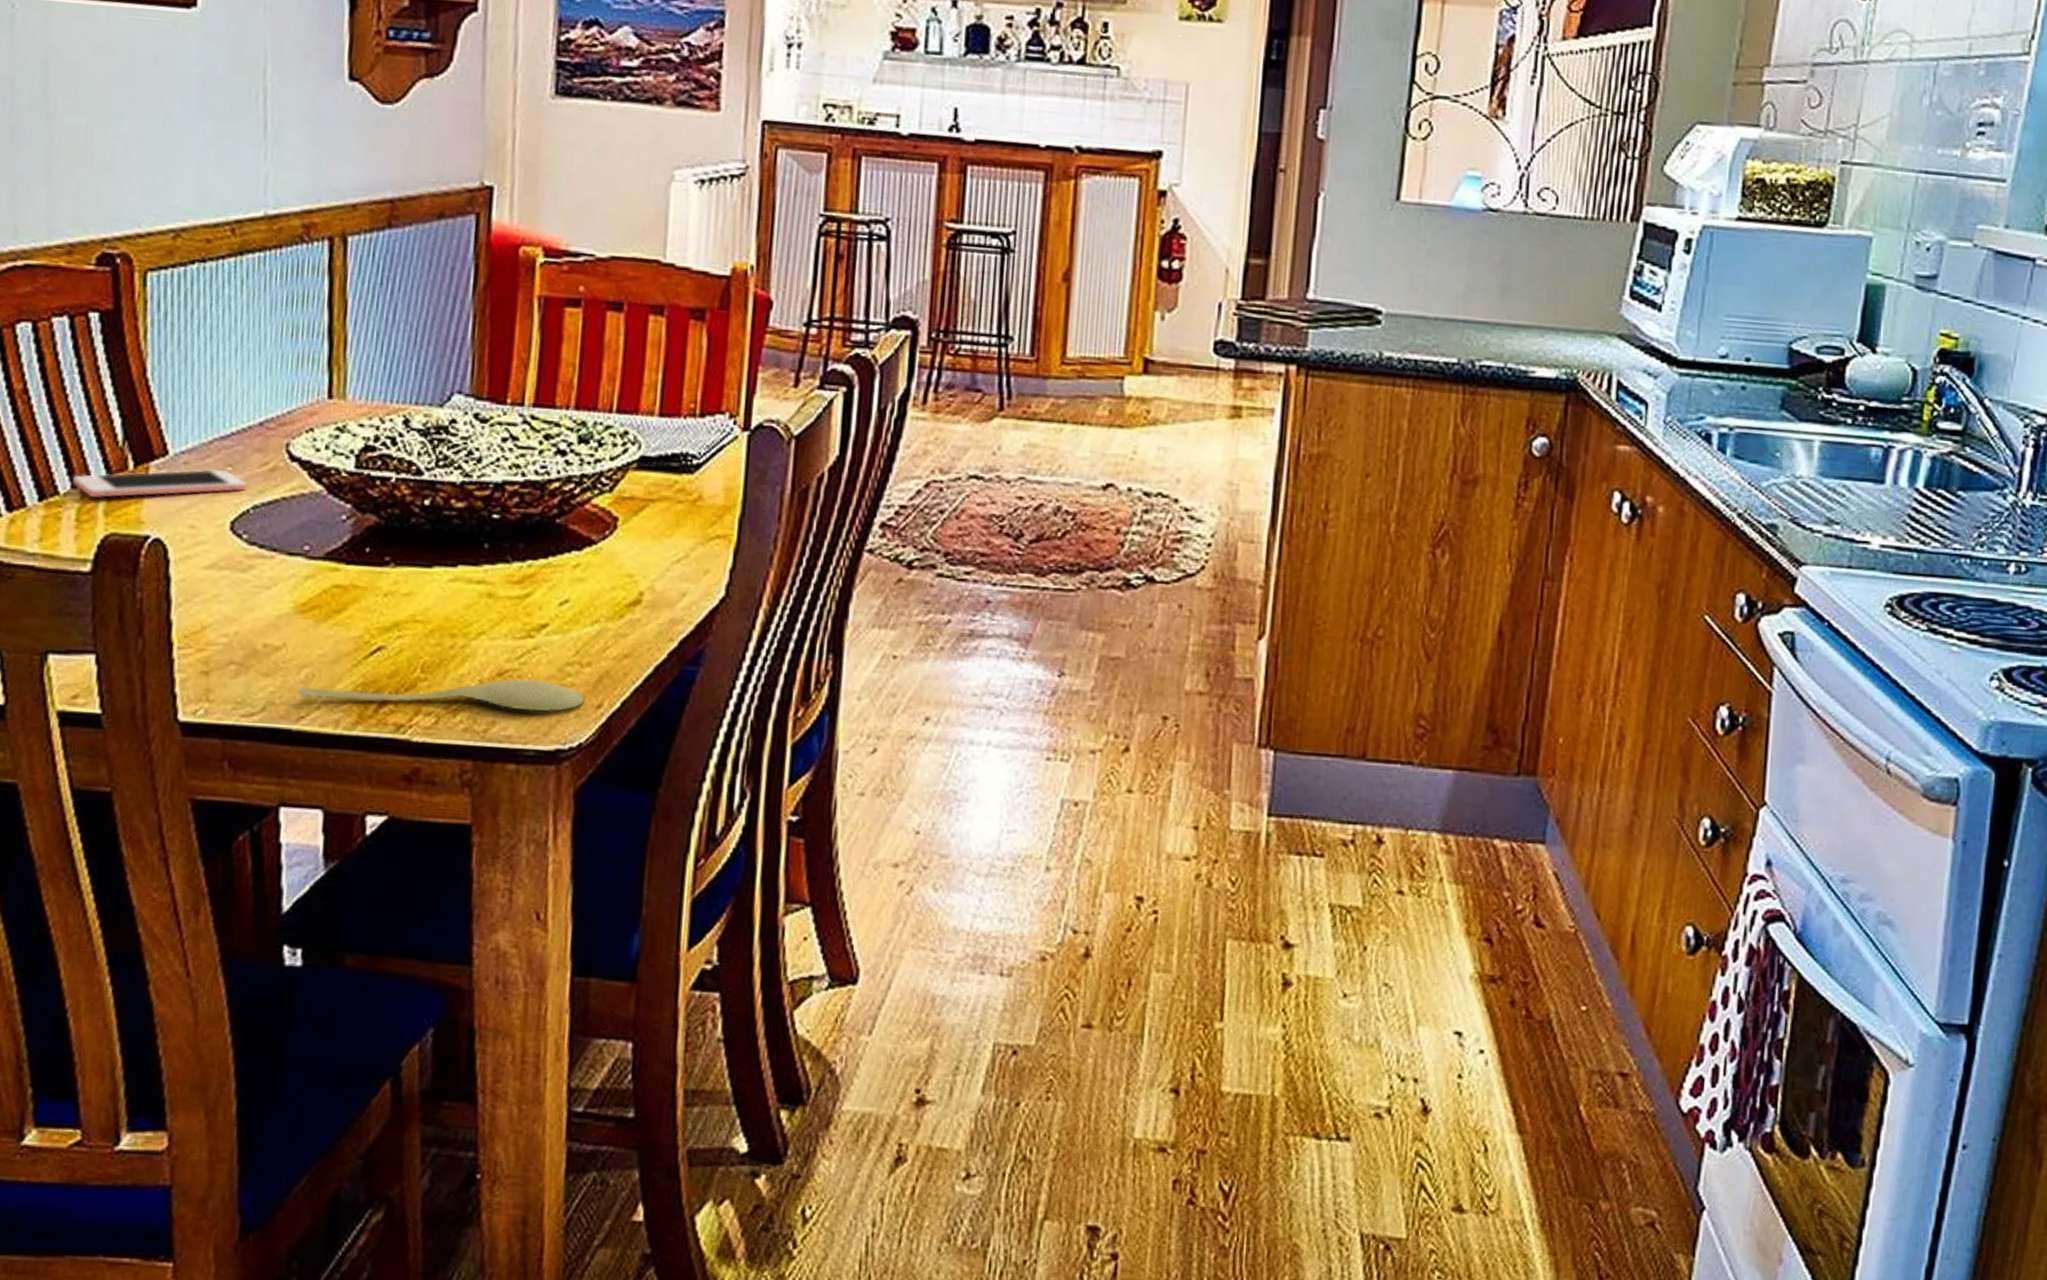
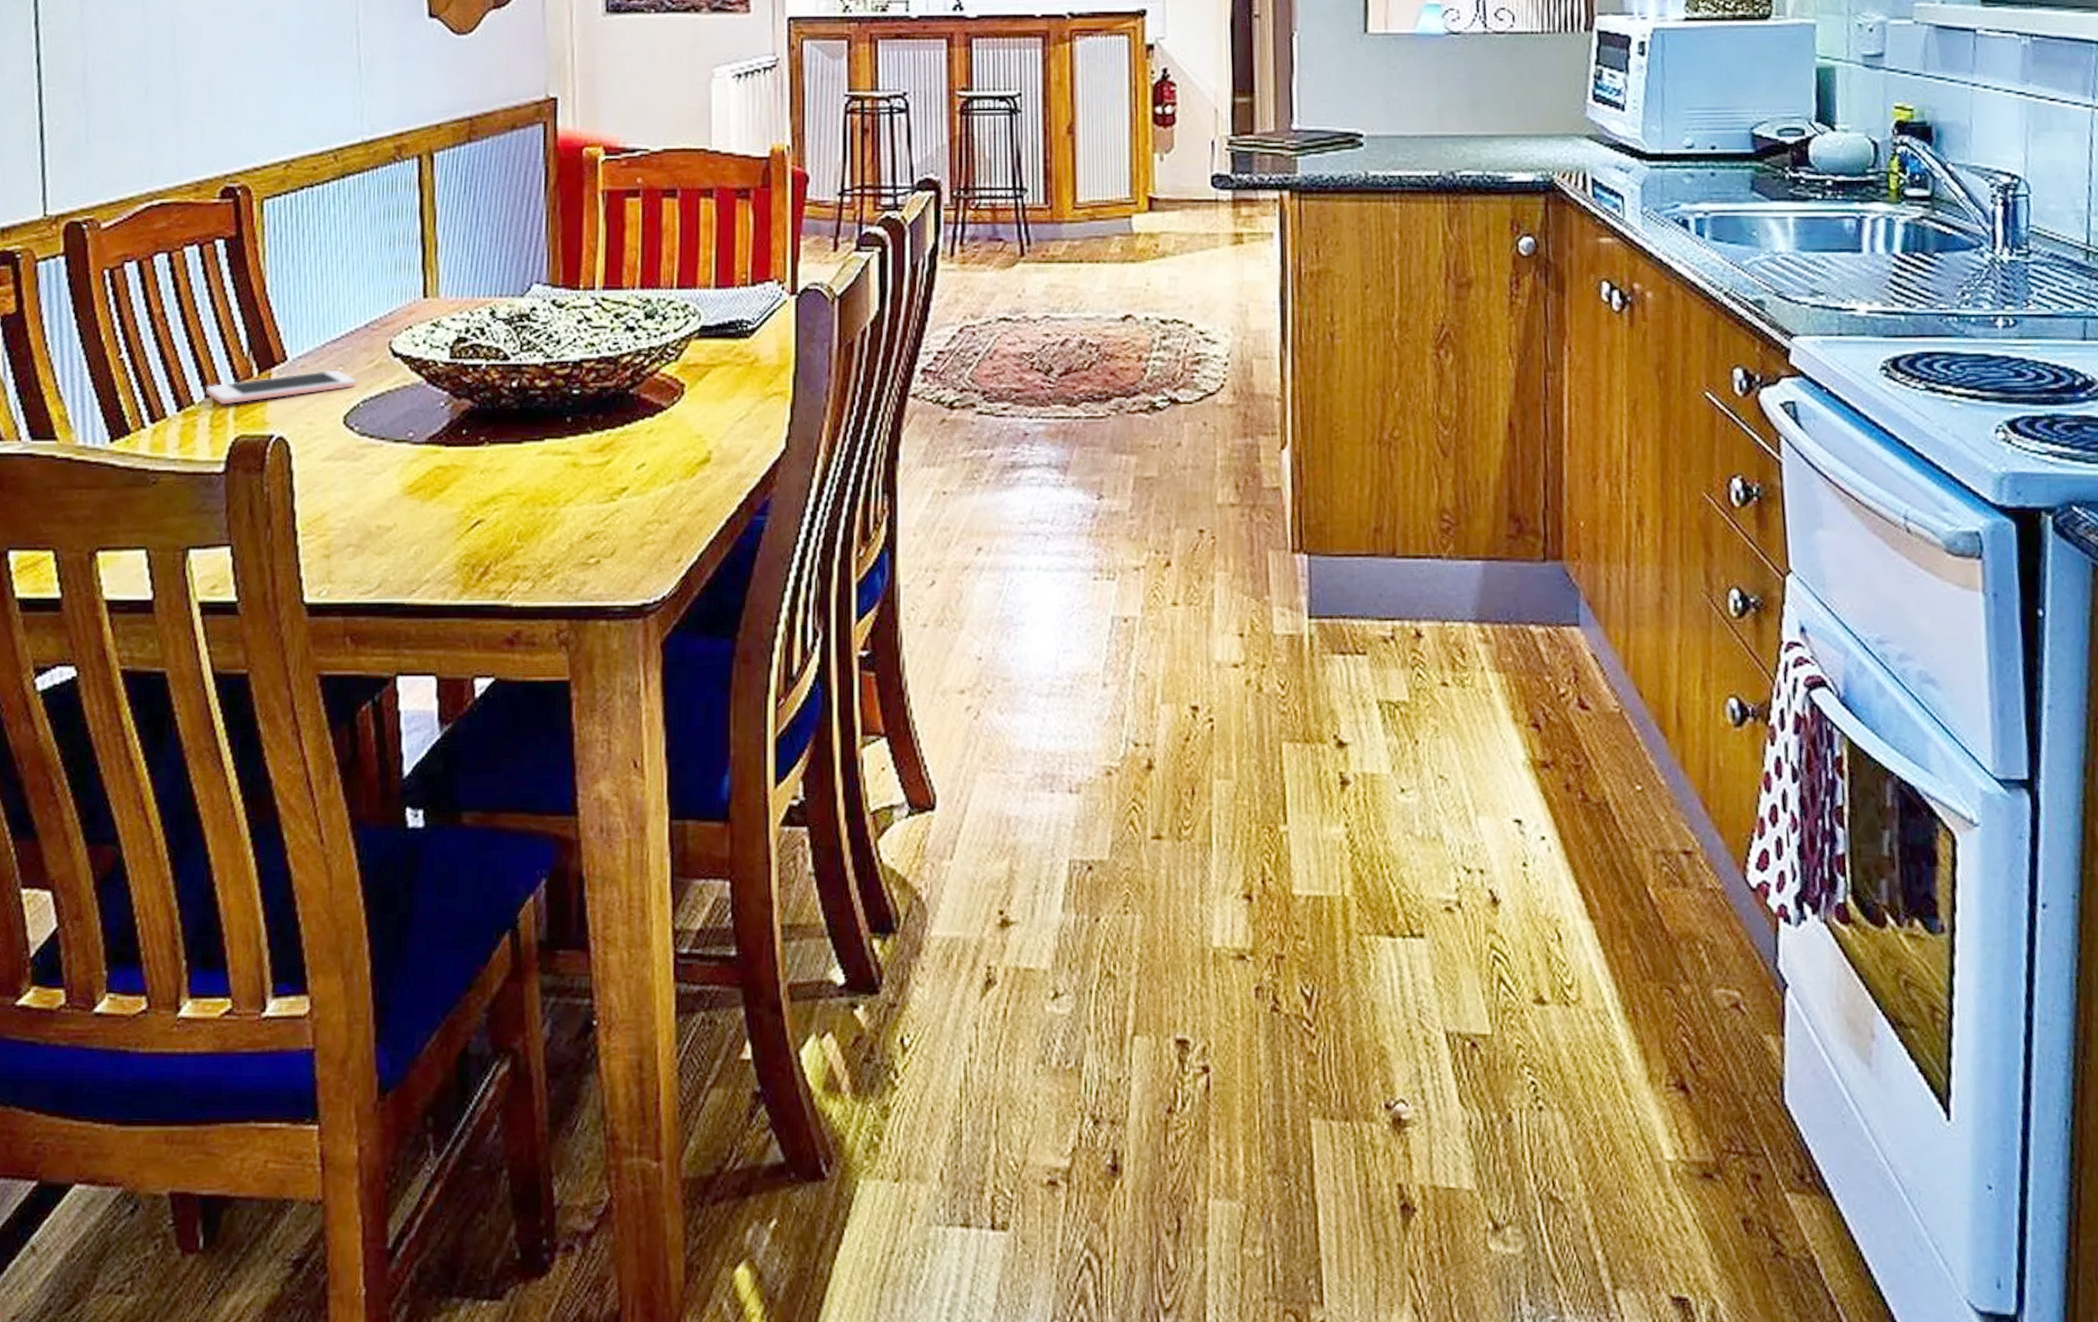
spoon: present [298,678,585,713] -> none [409,540,665,574]

